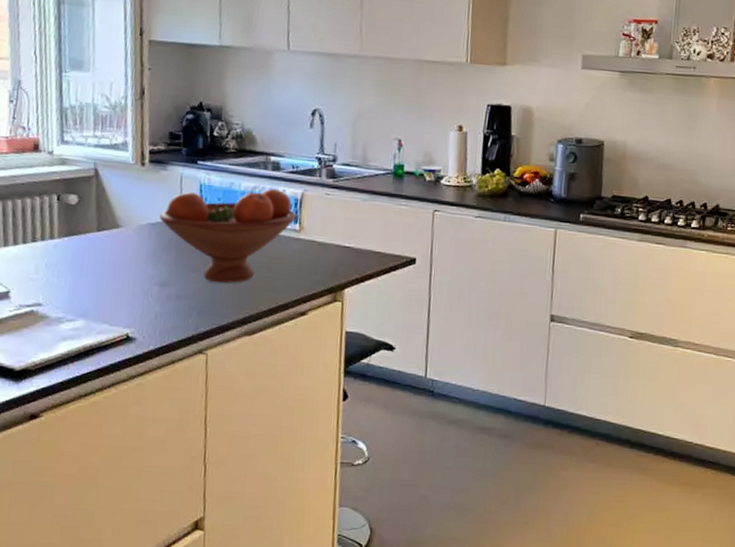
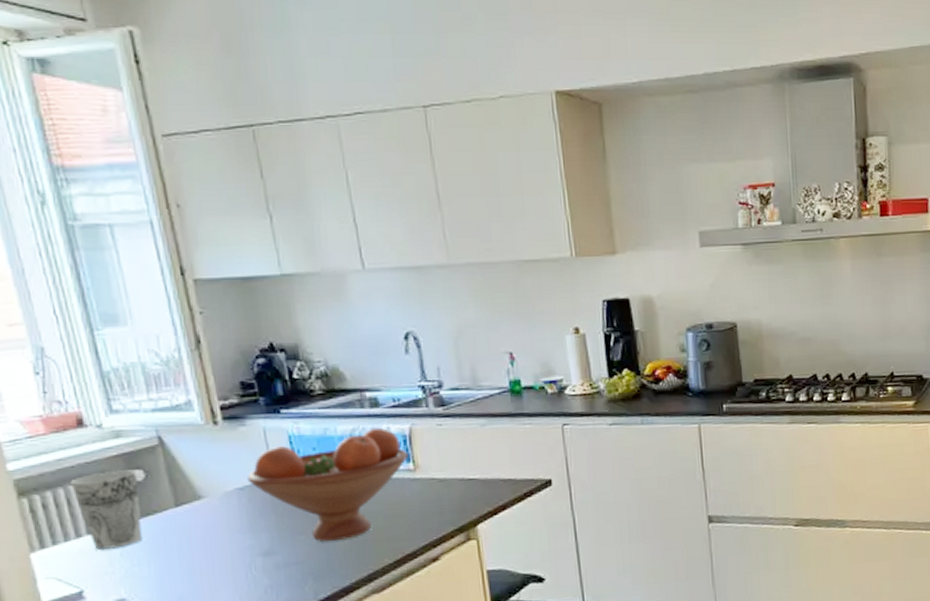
cup: none [18,192,72,259] -> present [71,470,143,551]

